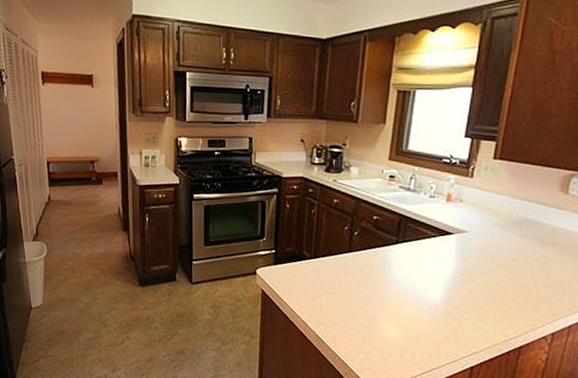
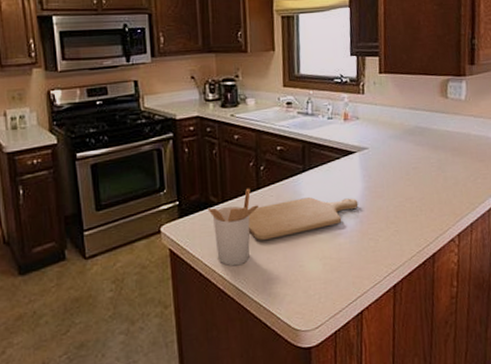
utensil holder: none [300,249,348,316] -> present [207,188,259,266]
chopping board: none [335,267,448,300] -> present [248,197,359,240]

